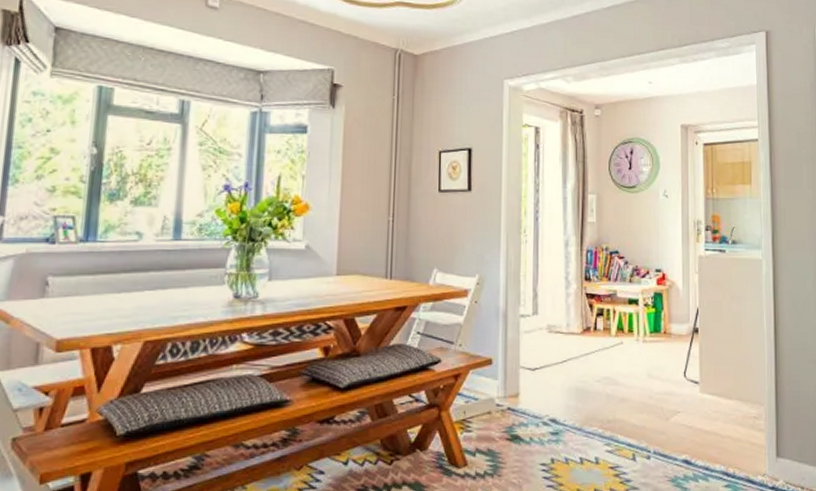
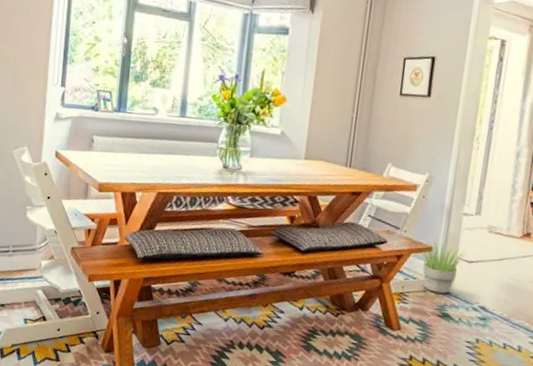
potted plant: none [475,350,529,412] -> present [418,239,467,294]

